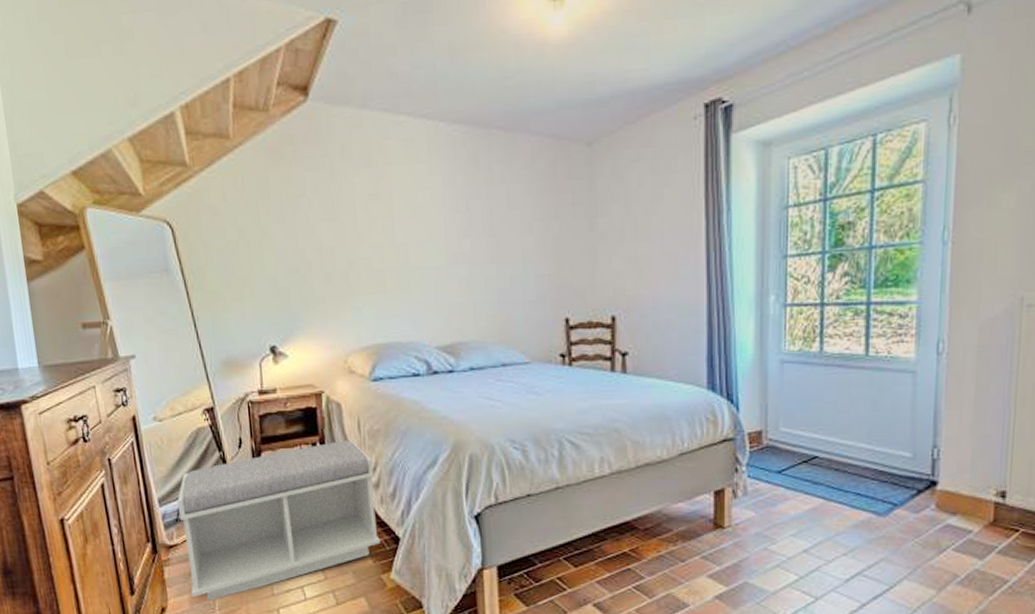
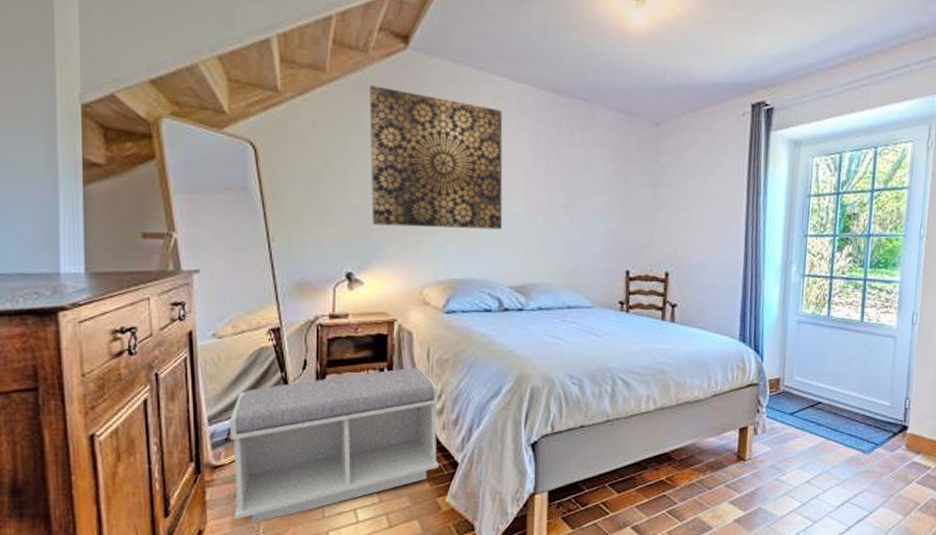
wall art: none [274,145,424,294] -> present [369,85,503,230]

